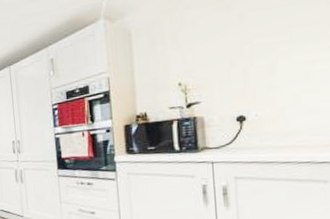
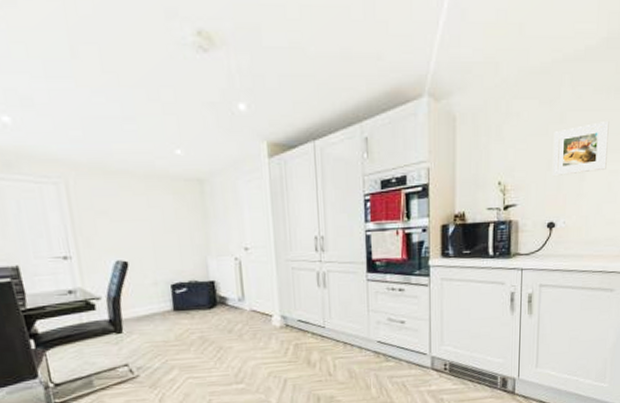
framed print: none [234,15,301,73] -> present [552,122,609,177]

